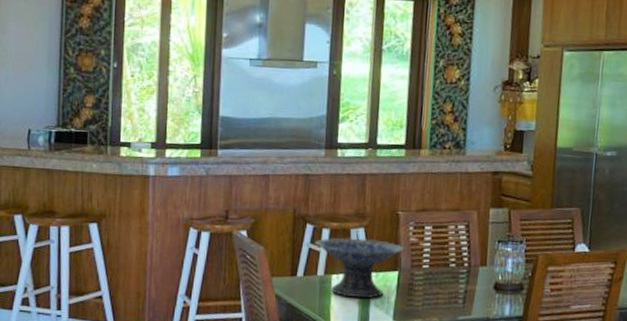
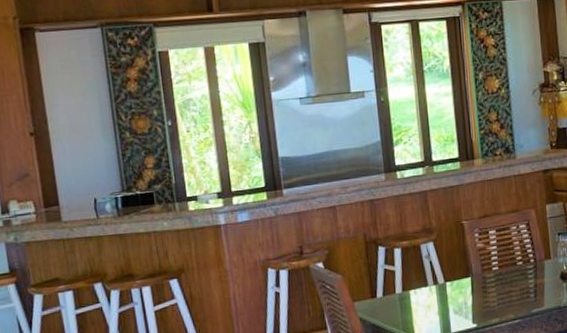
decorative bowl: present [314,238,405,299] -> none [388,251,474,309]

